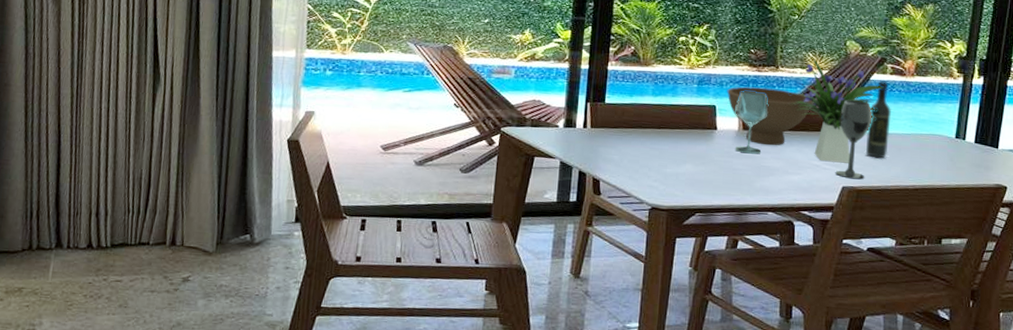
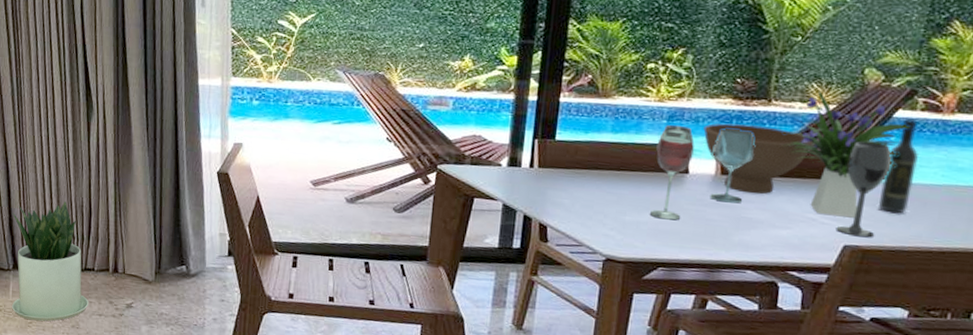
planter: none [50,174,140,303] -> present [11,201,88,322]
wineglass: none [687,88,720,171] -> present [650,124,694,220]

